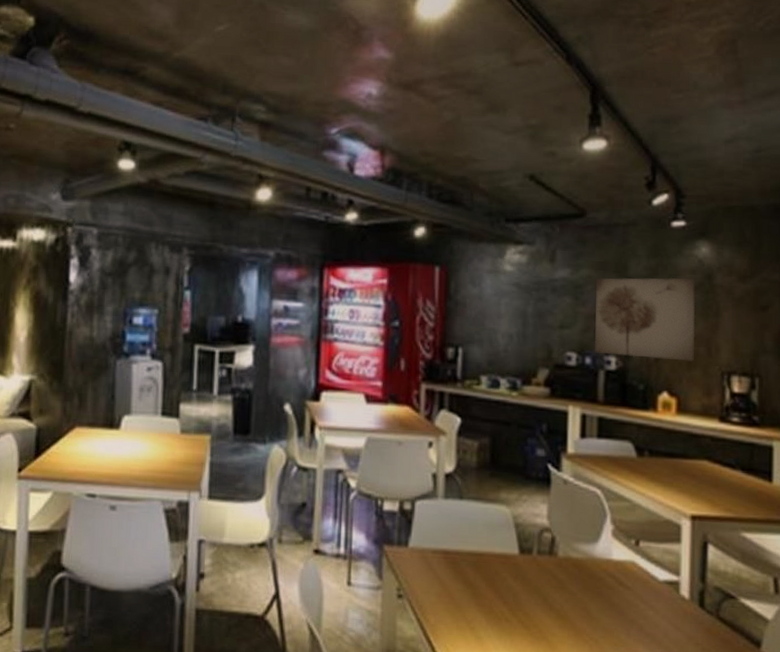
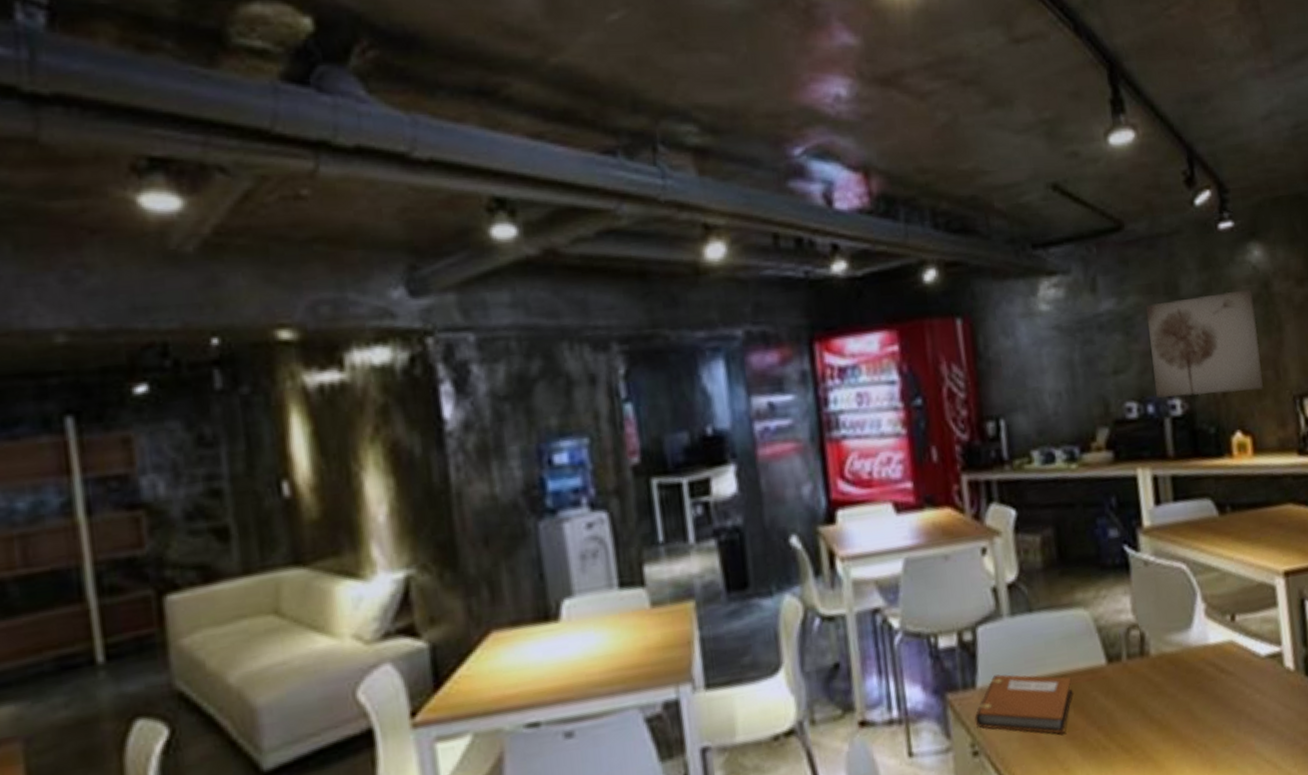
notebook: none [403,540,487,599] -> present [974,674,1073,734]

